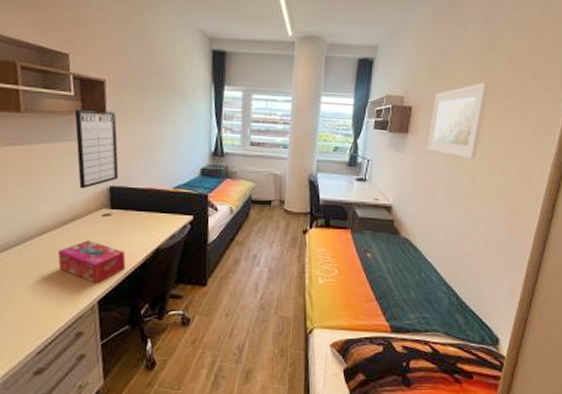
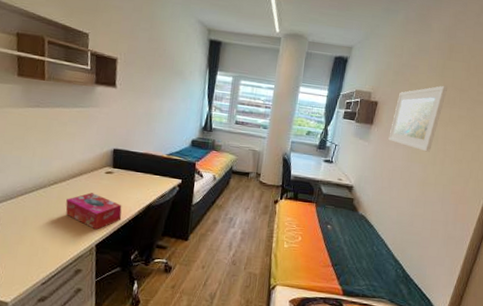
writing board: present [74,109,118,189] -> none [88,81,124,149]

